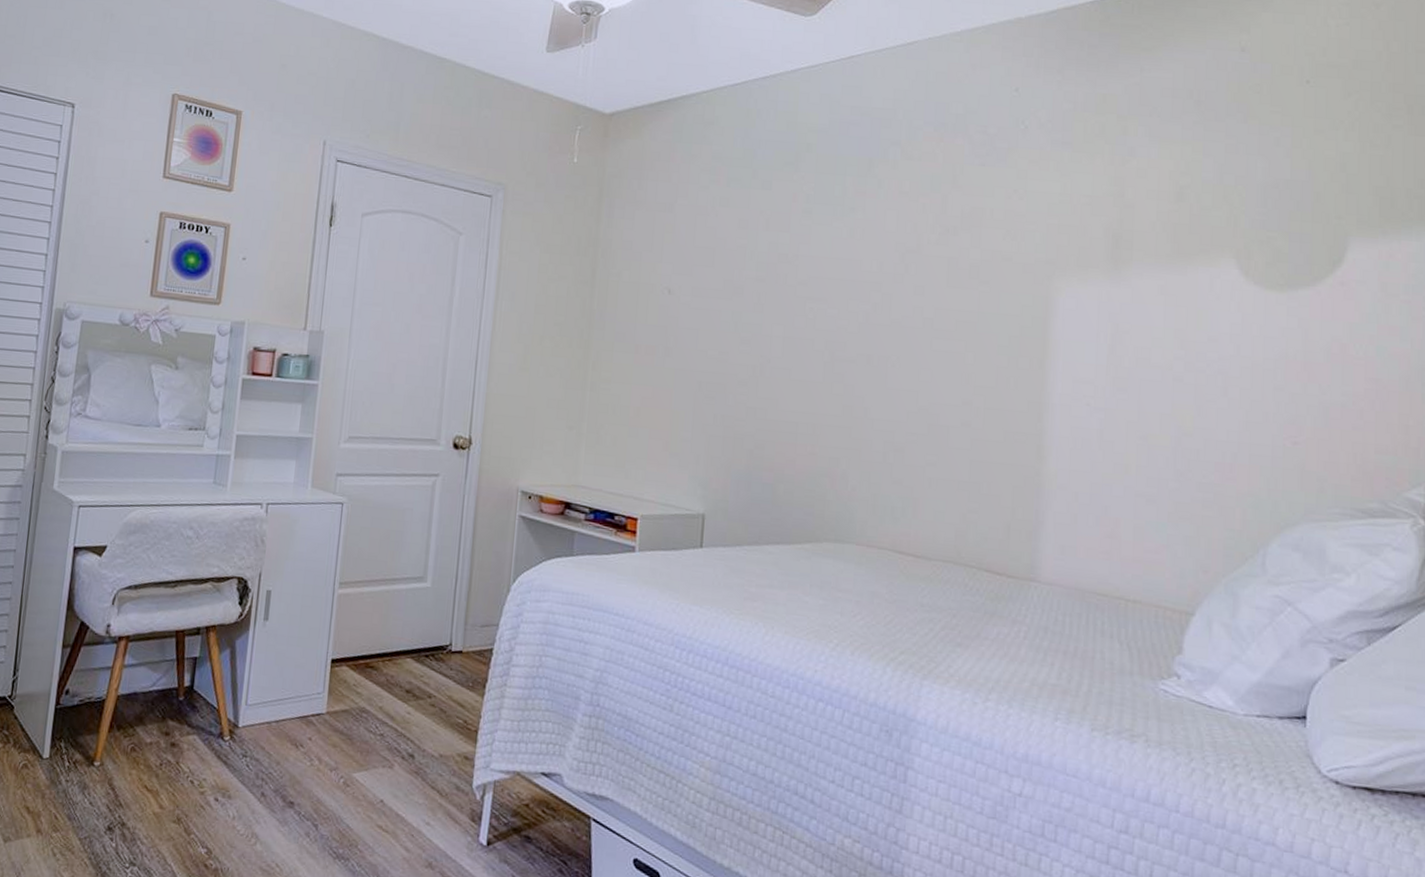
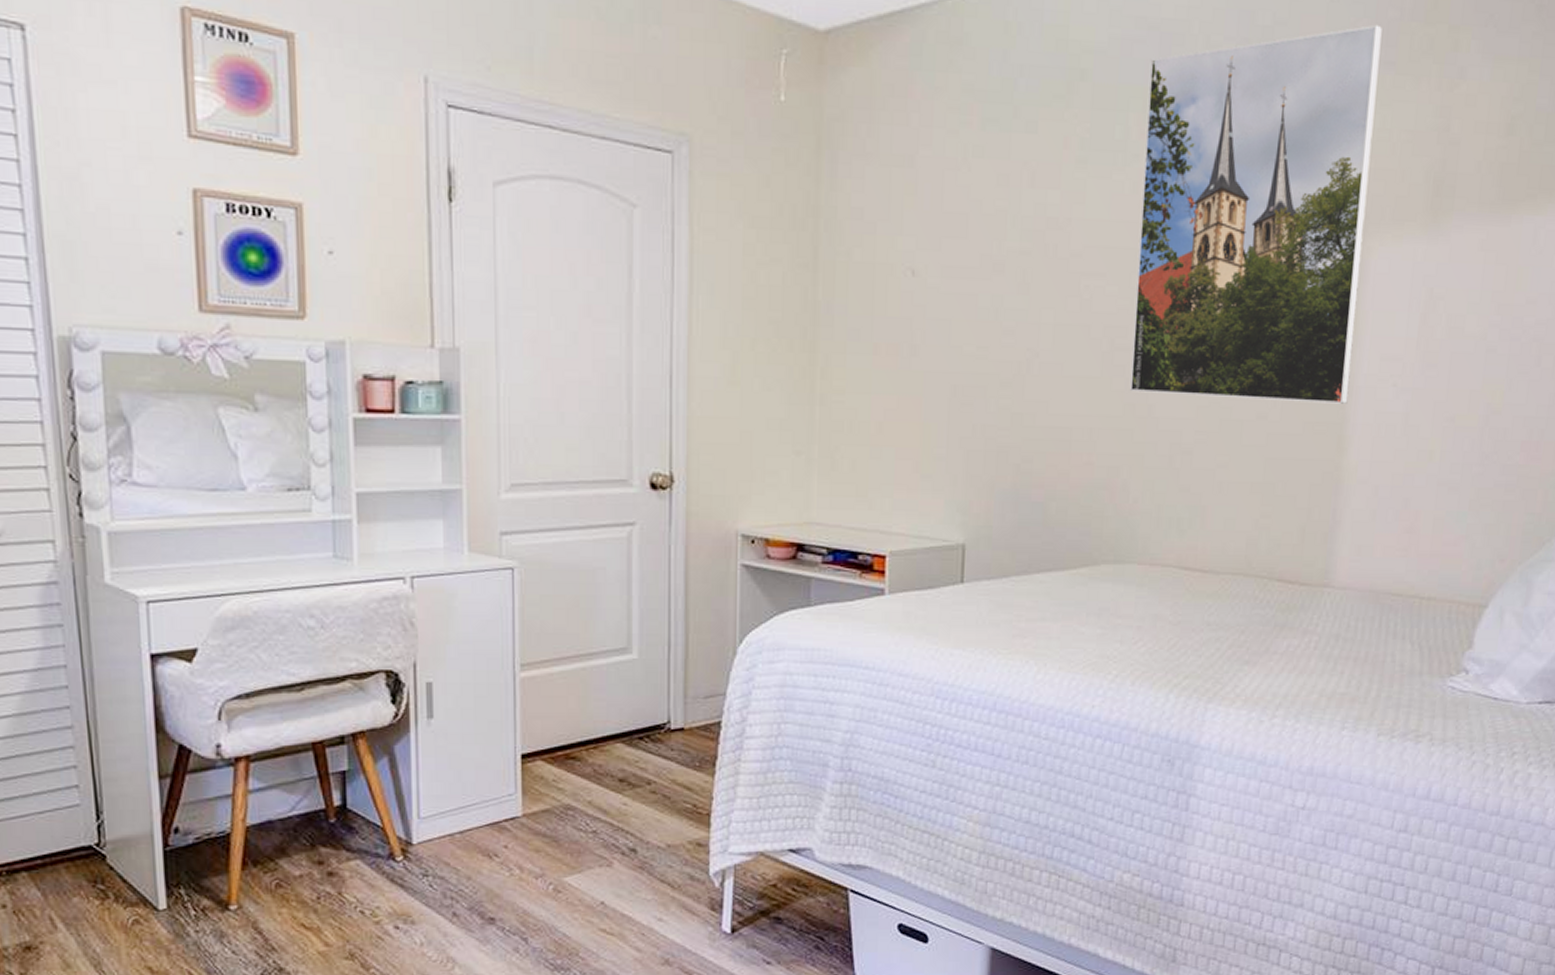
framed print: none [847,114,1059,418] -> present [1129,24,1382,404]

